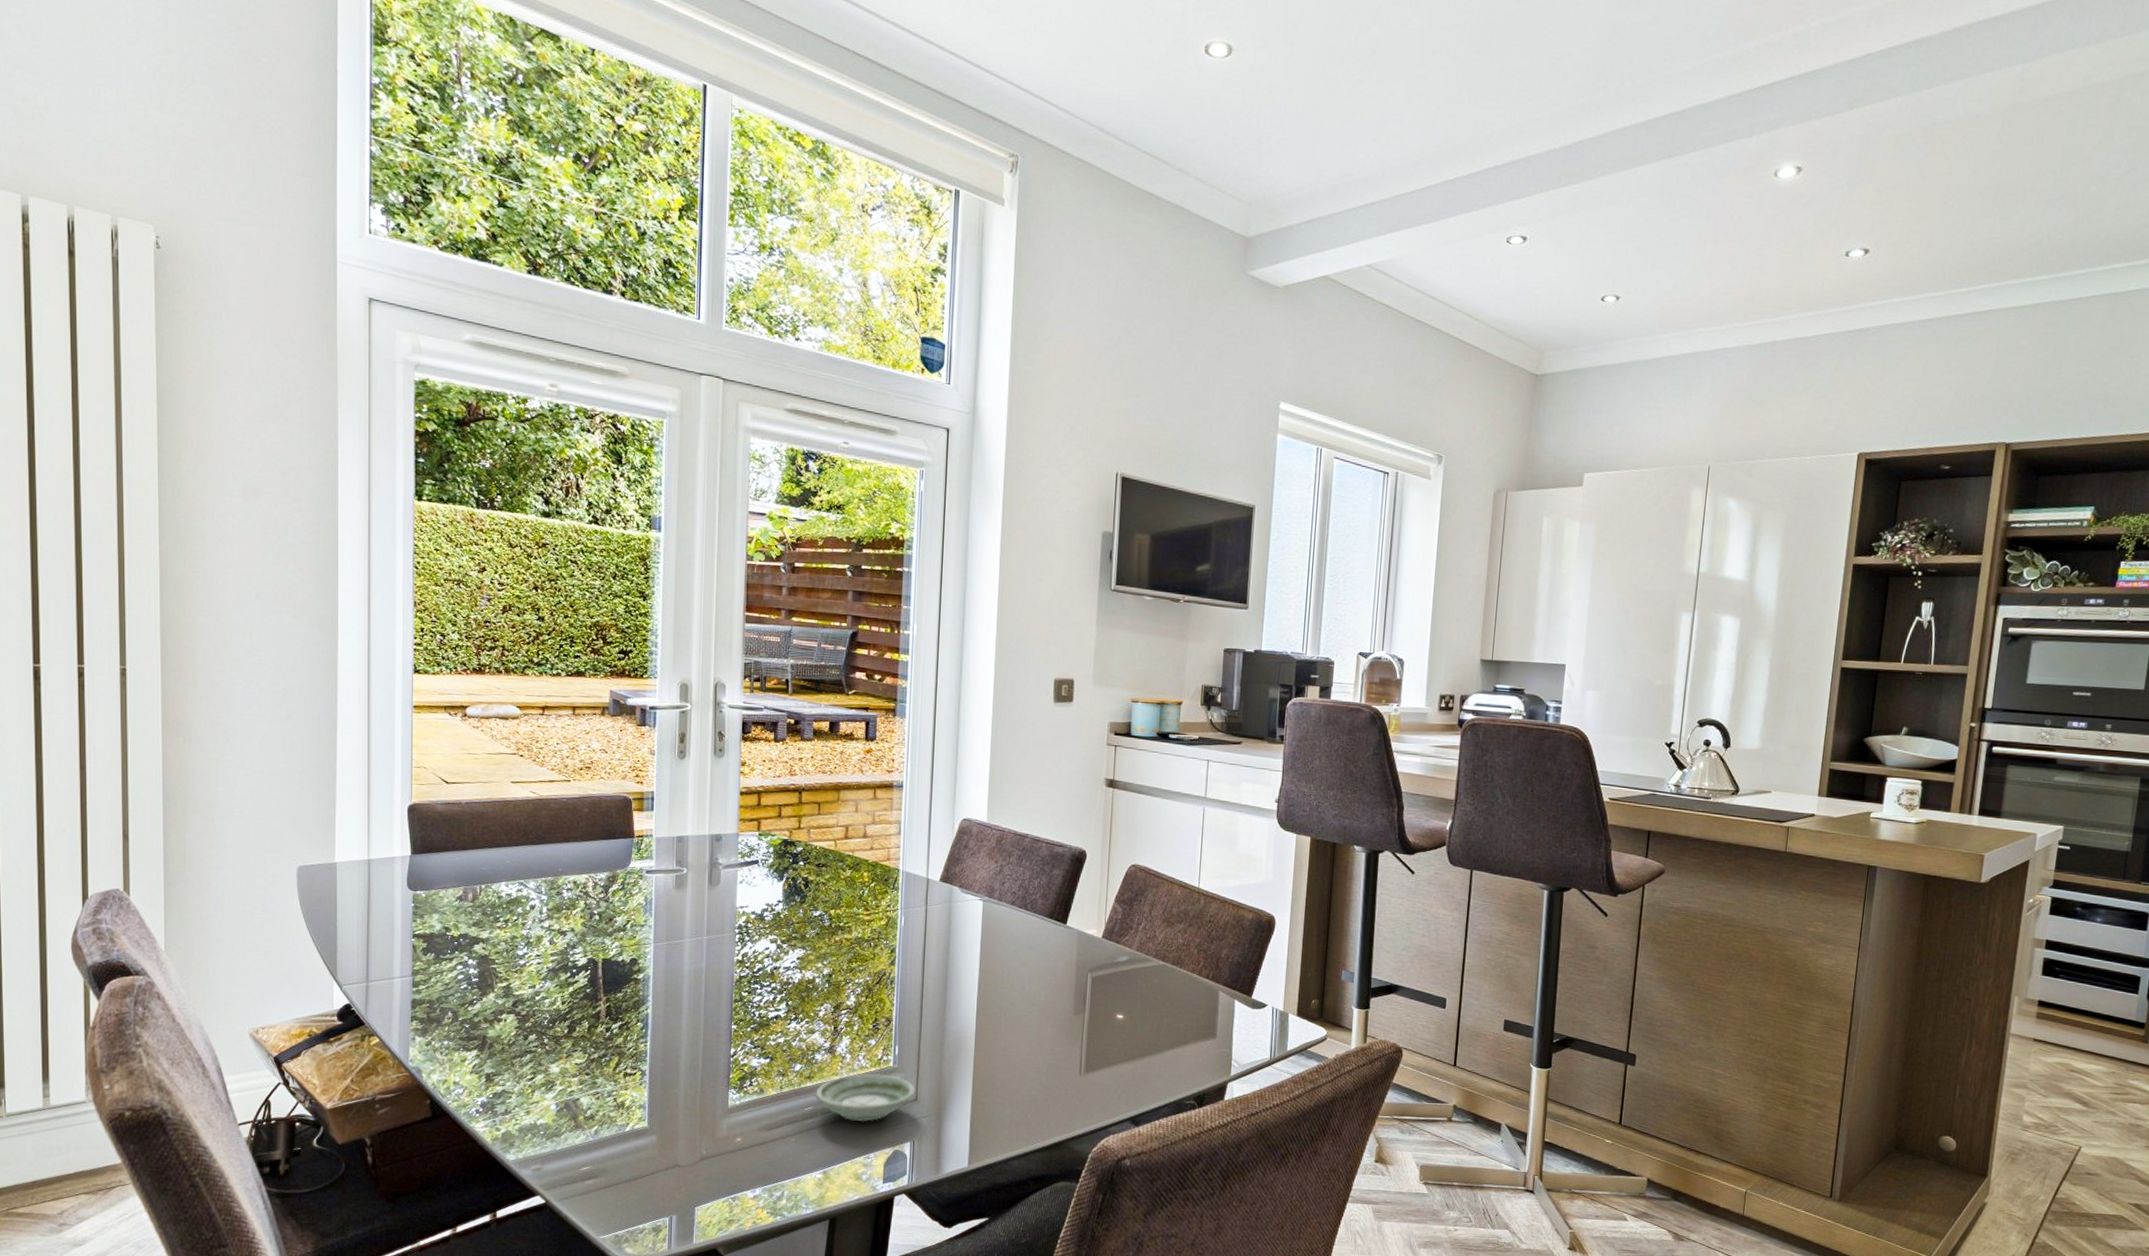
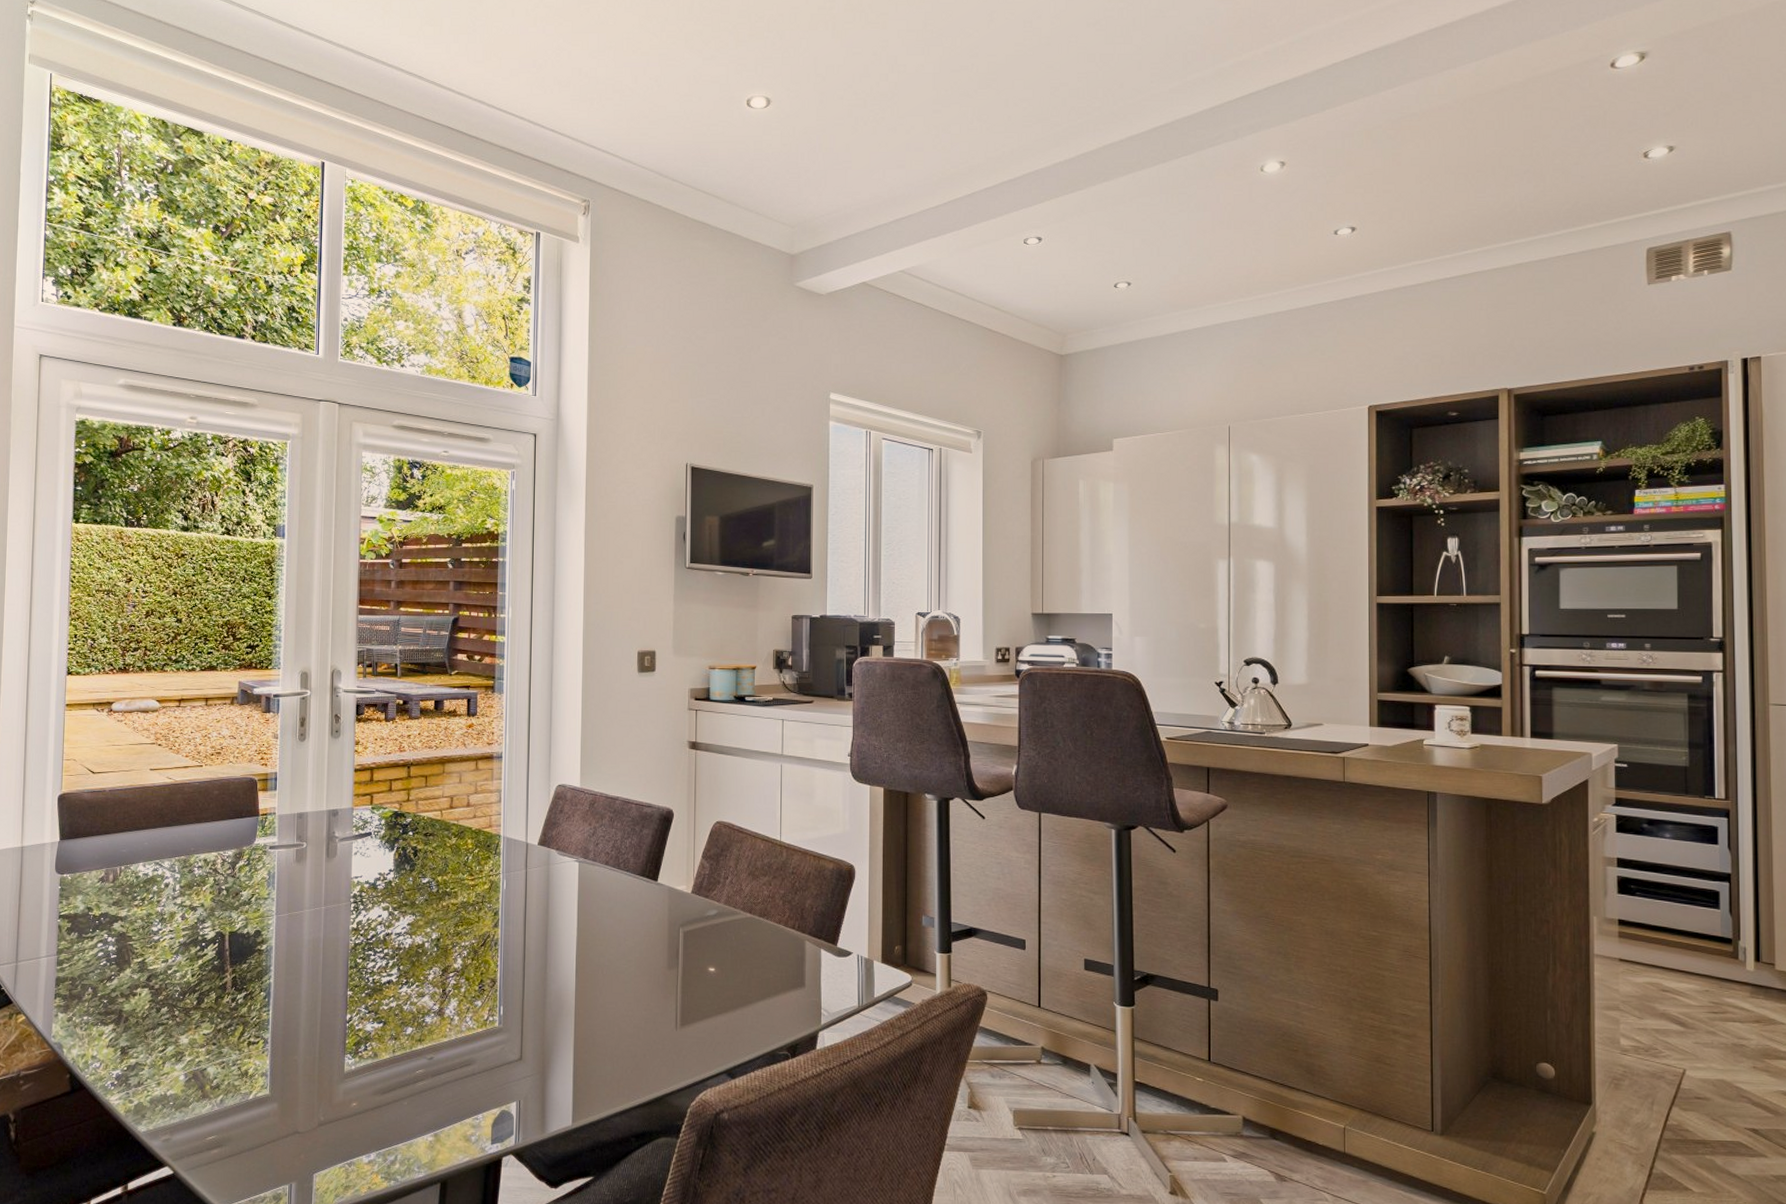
saucer: present [815,1073,915,1122] -> none [426,1034,520,1084]

